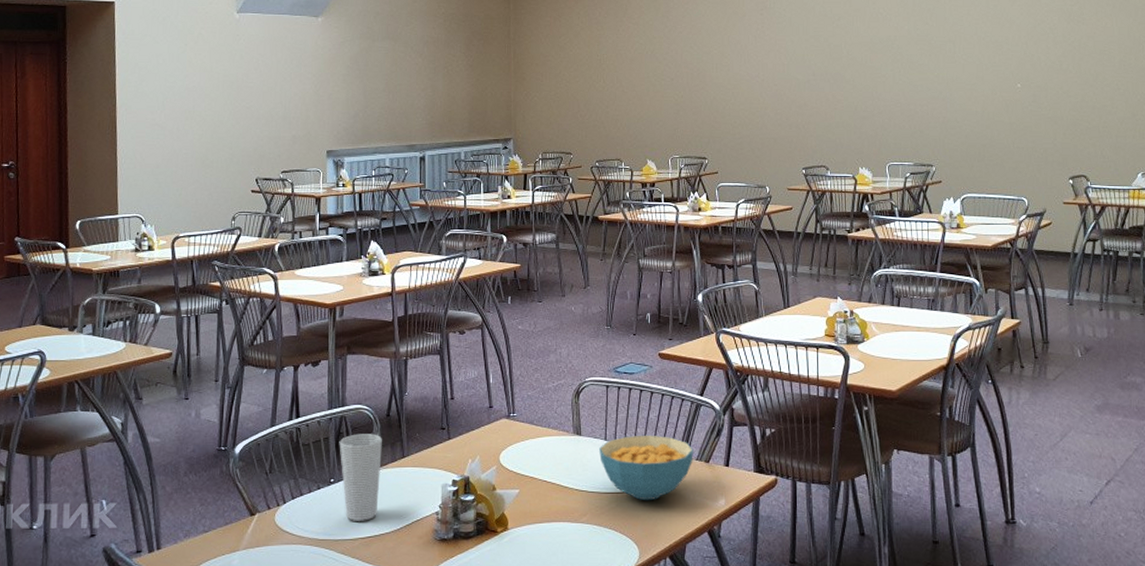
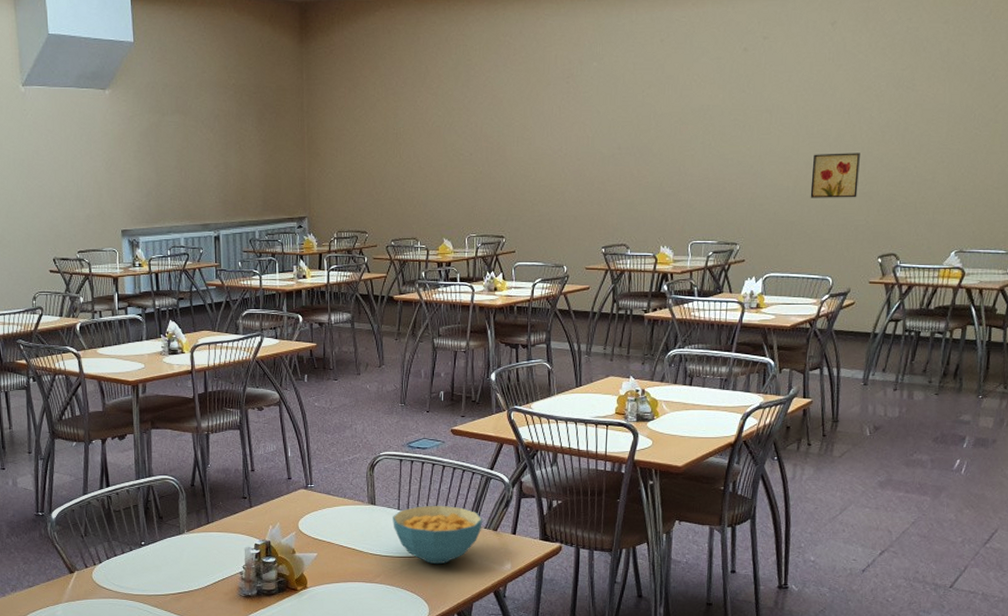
cup: present [339,434,382,521] -> none [147,502,188,579]
wall art: none [997,80,1043,122] -> present [810,153,860,198]

